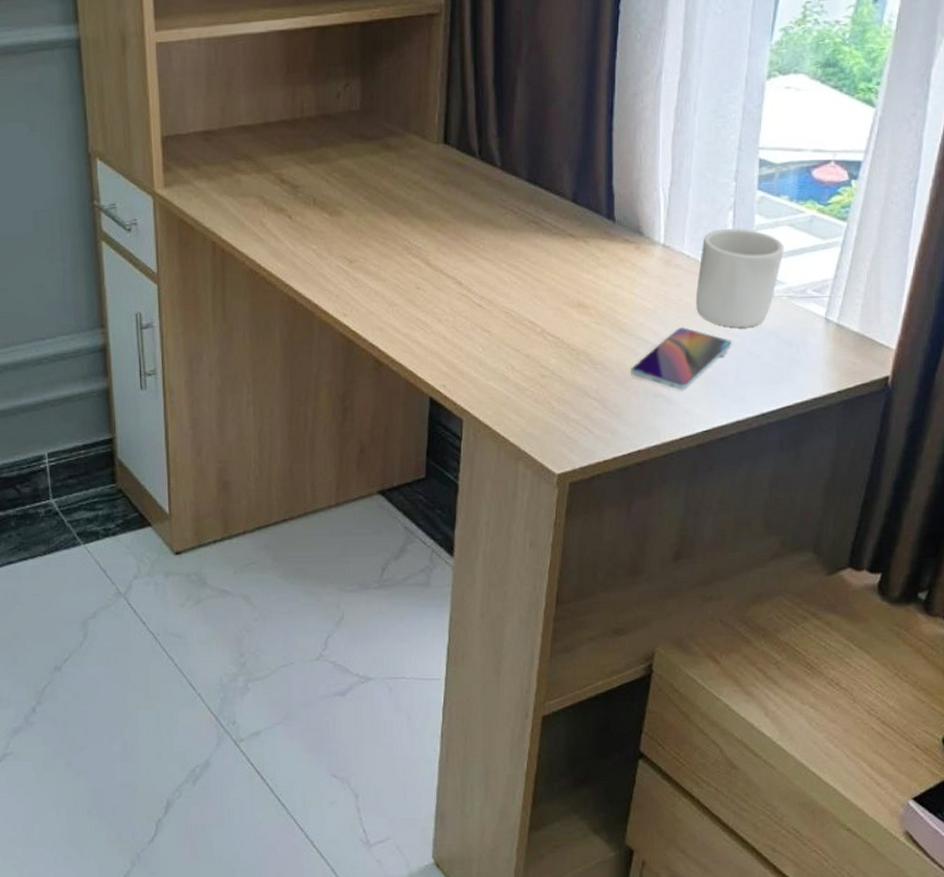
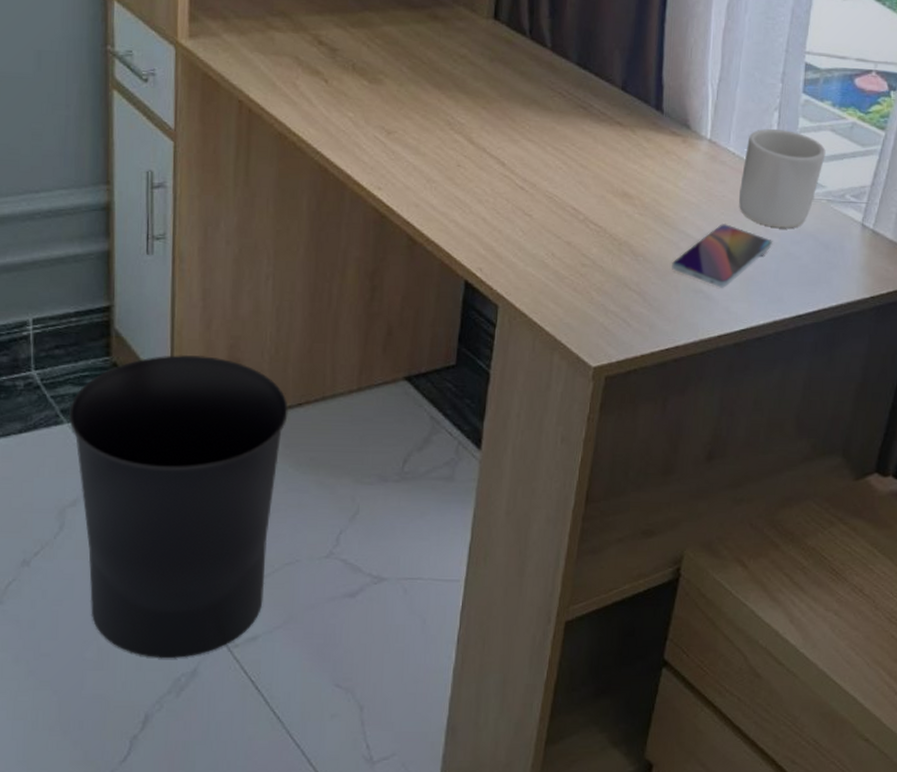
waste bin: none [83,479,275,752] -> present [68,355,288,659]

